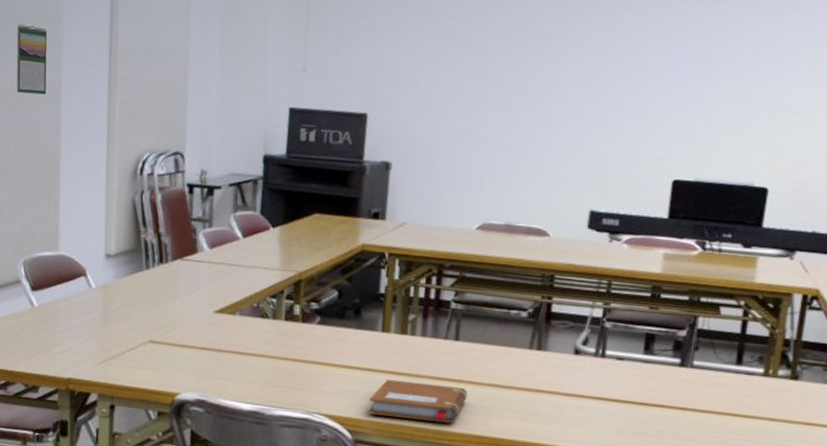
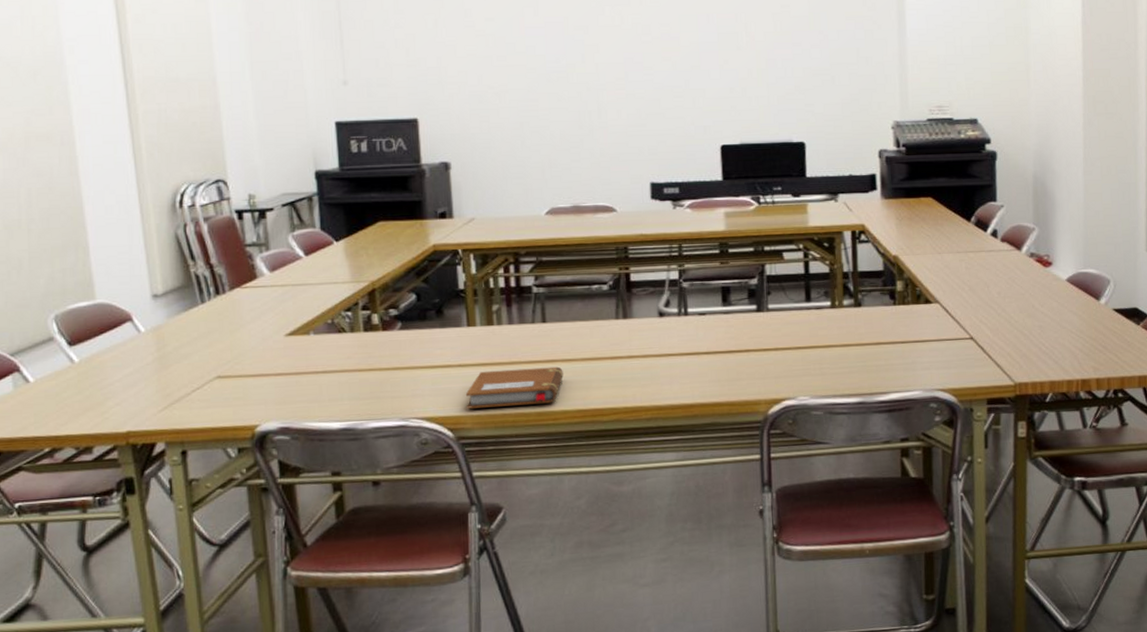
calendar: present [16,24,48,95] -> none [11,68,57,140]

